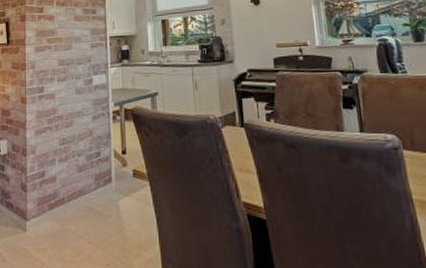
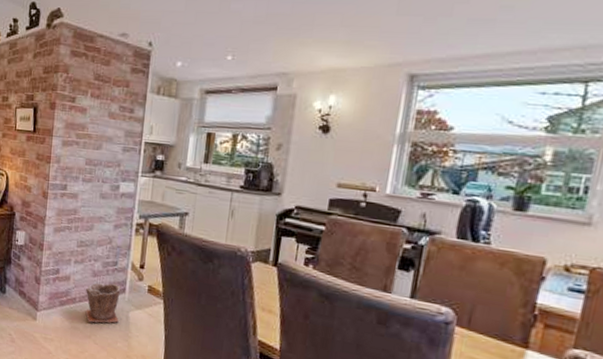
plant pot: none [72,174,110,221] -> present [85,283,121,323]

